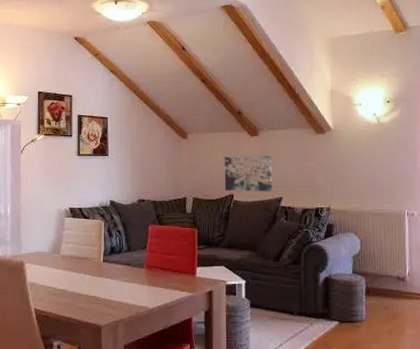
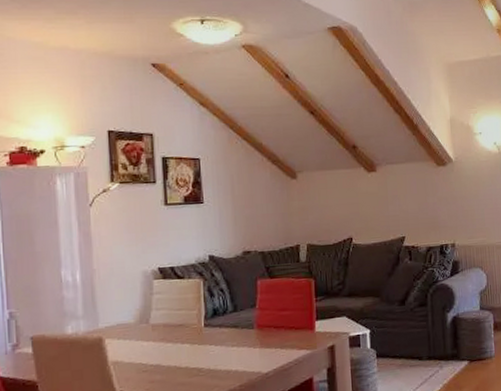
wall art: present [224,156,272,191] -> none [340,193,394,235]

